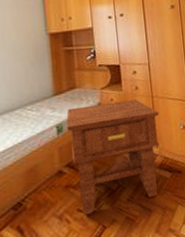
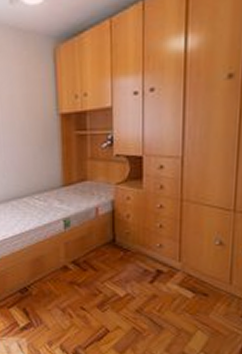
side table: present [66,99,160,216] -> none [75,200,188,315]

